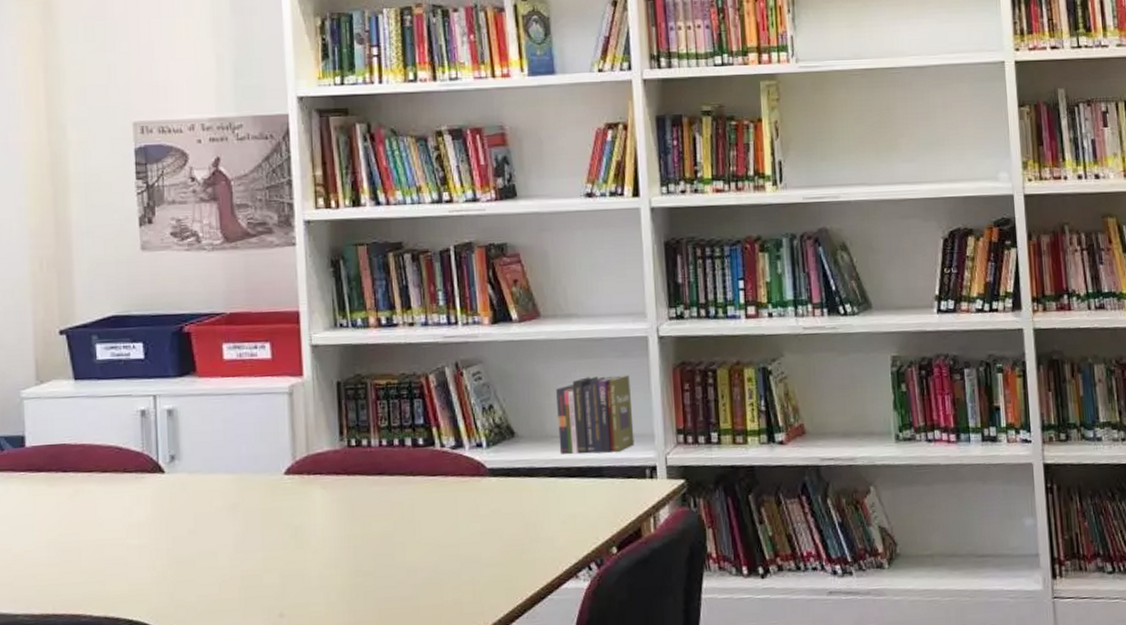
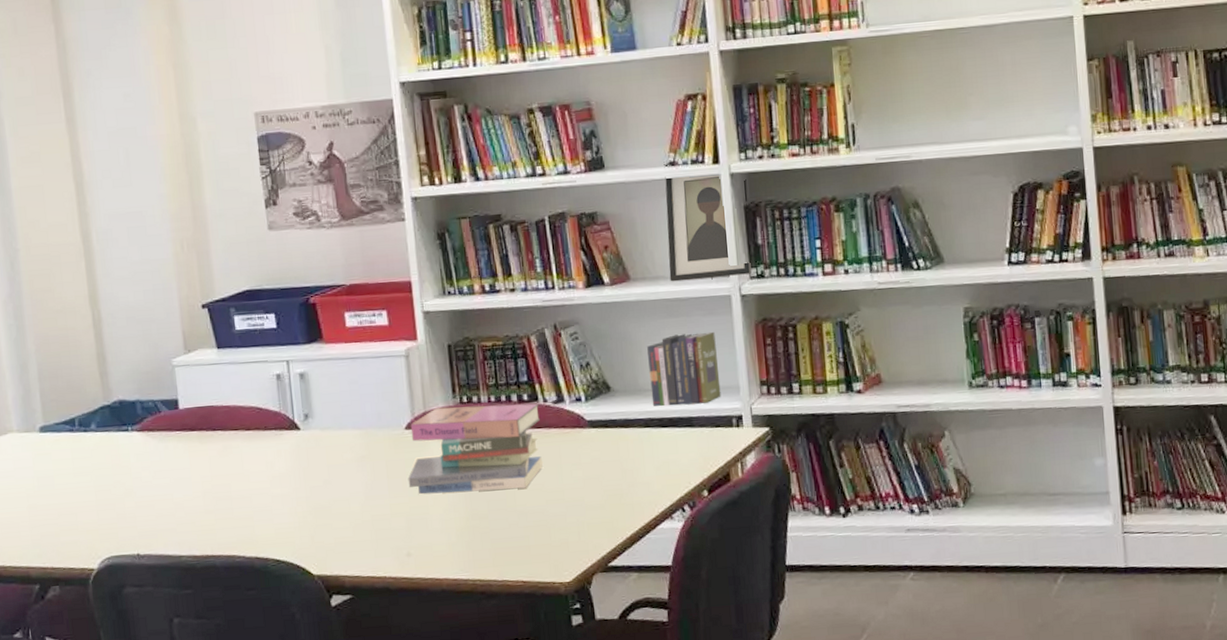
books: none [285,448,437,548] -> present [408,403,543,495]
picture frame: none [581,195,670,321] -> present [665,164,752,282]

